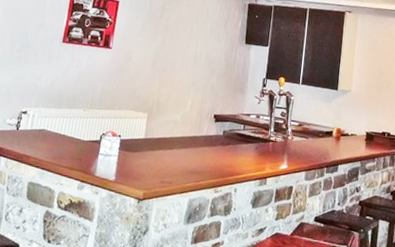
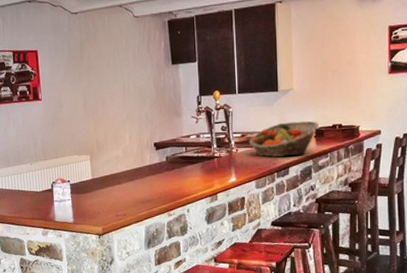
fruit basket: none [304,120,371,155] -> present [249,121,319,157]

